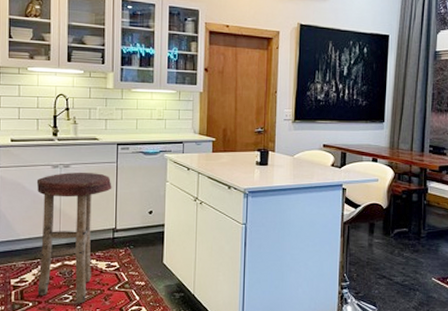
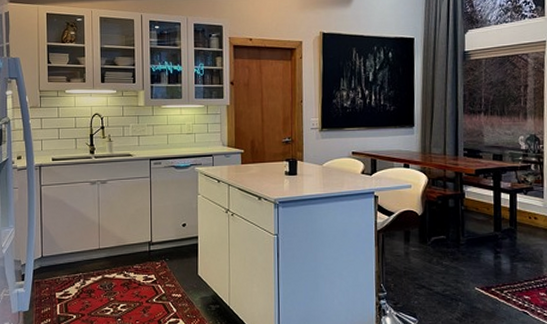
stool: present [36,173,112,303] -> none [76,188,147,315]

